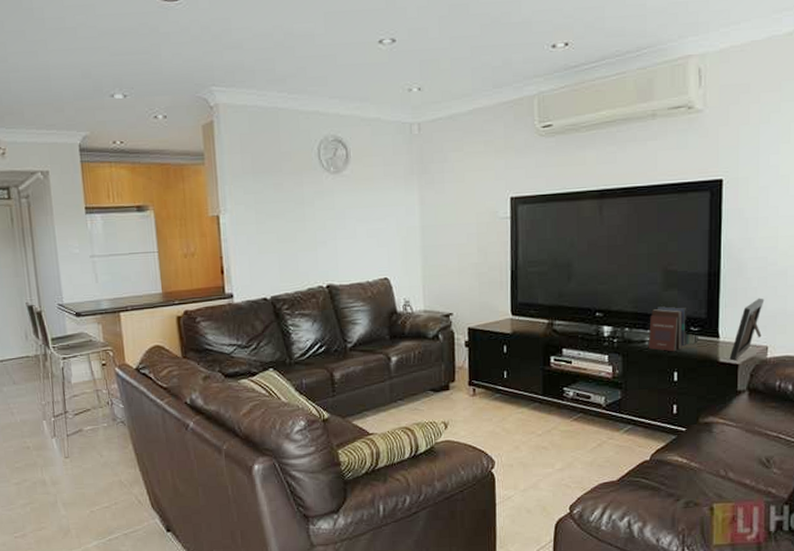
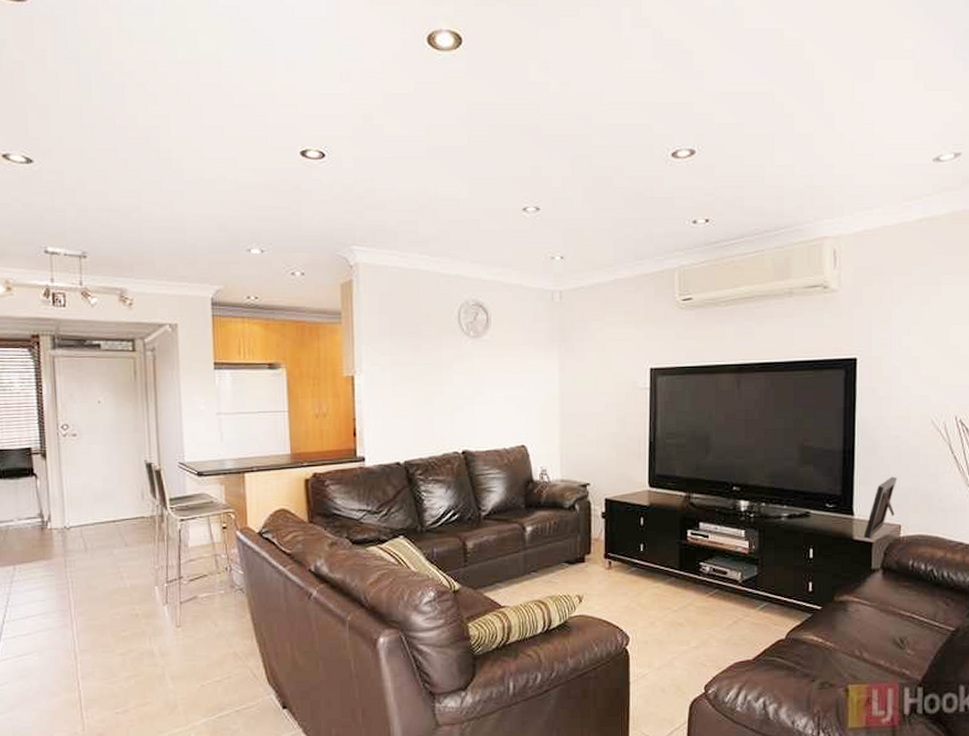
books: present [648,304,698,352] -> none [784,480,834,529]

